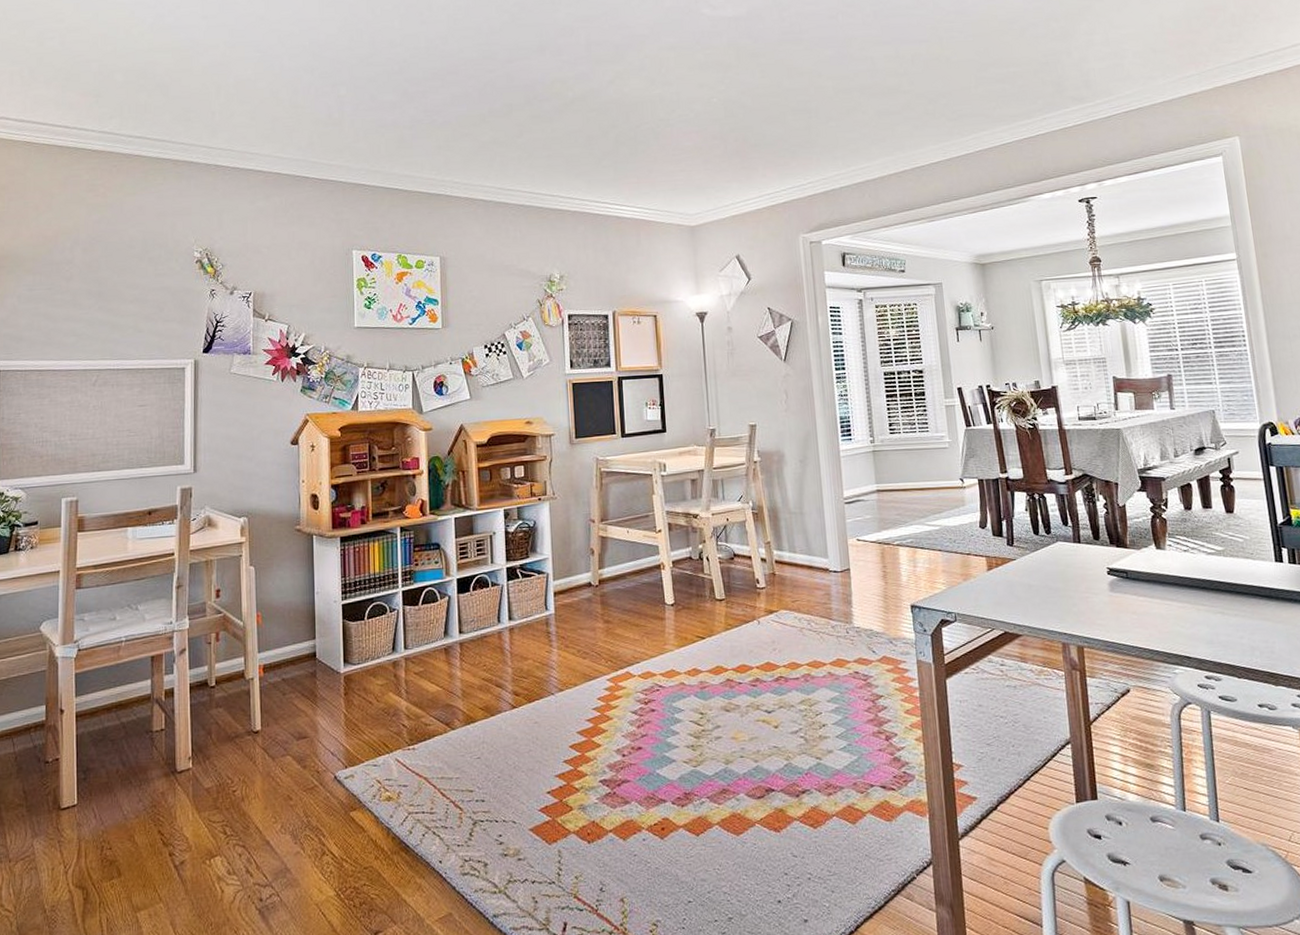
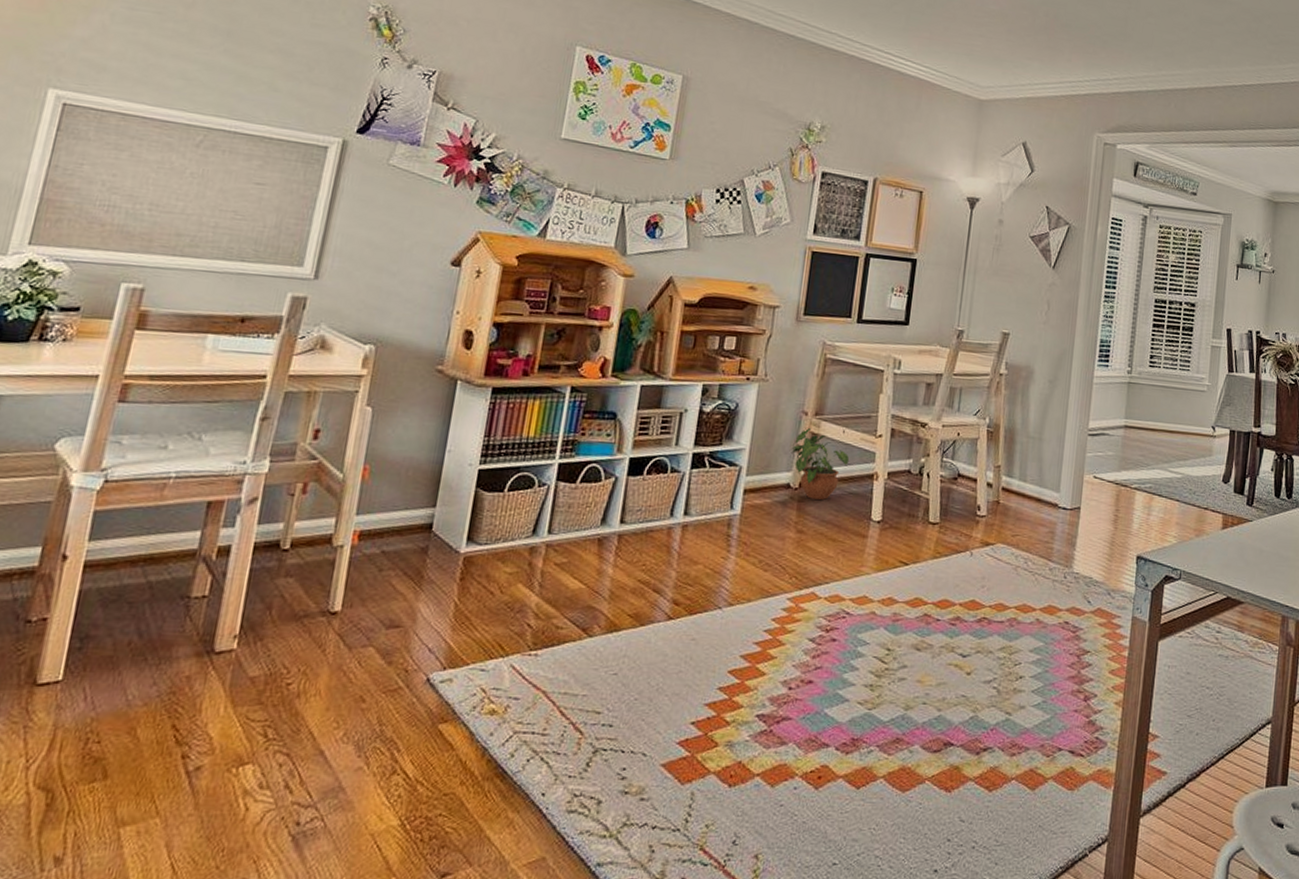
potted plant: none [587,532,638,593] -> present [792,427,850,500]

